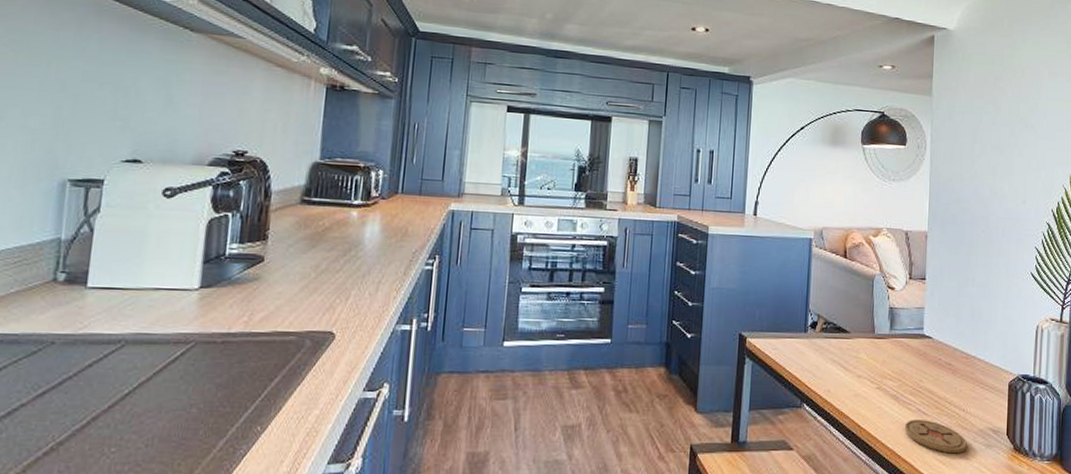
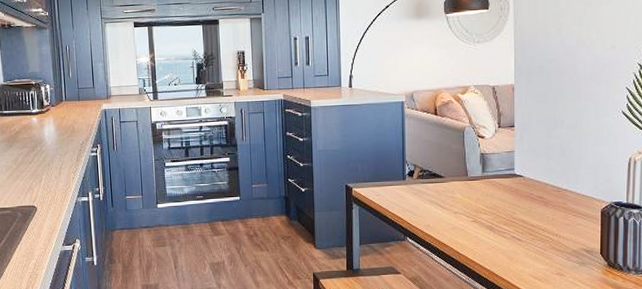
coaster: present [904,420,967,454] -> none [500,245,561,272]

